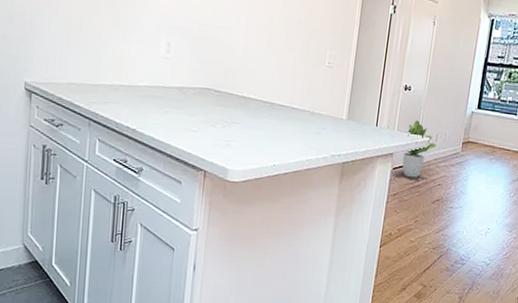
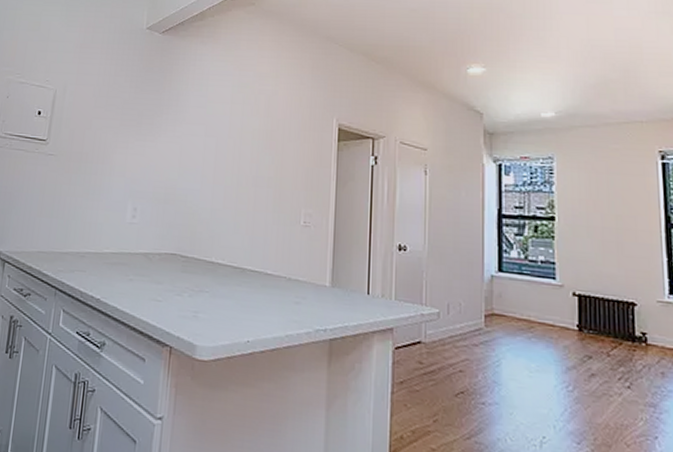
potted plant: present [402,120,436,178] -> none [407,286,449,362]

